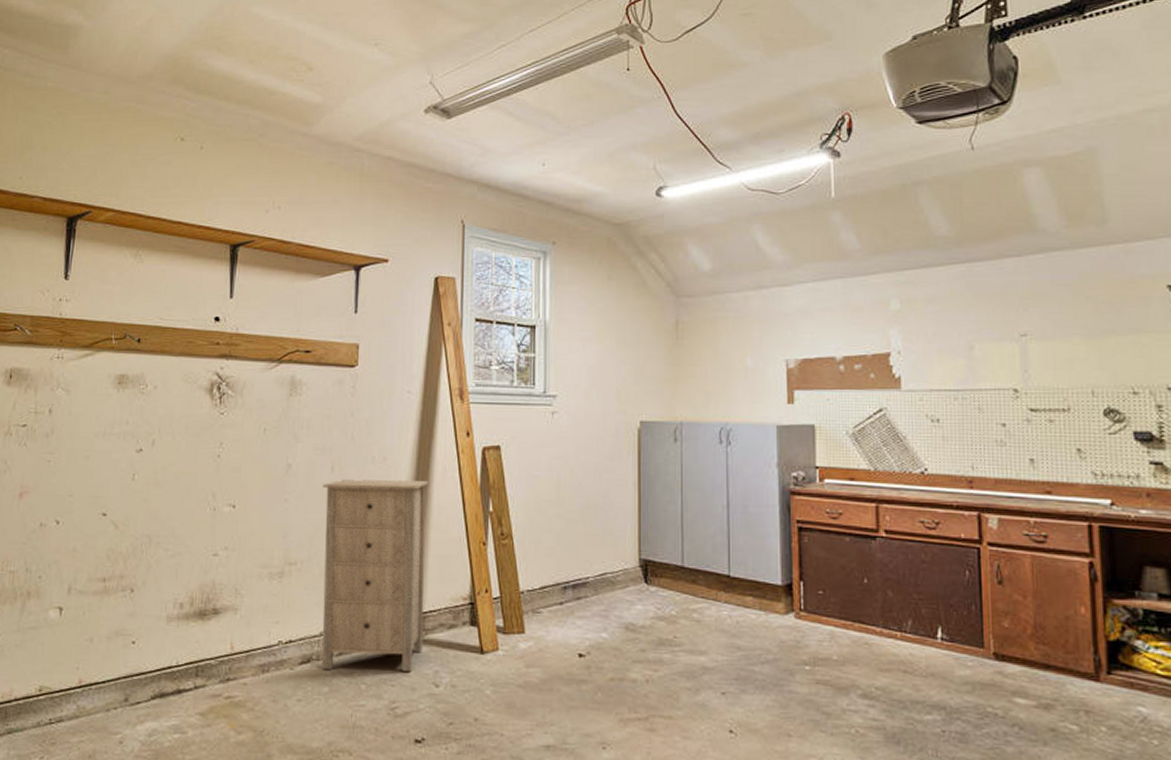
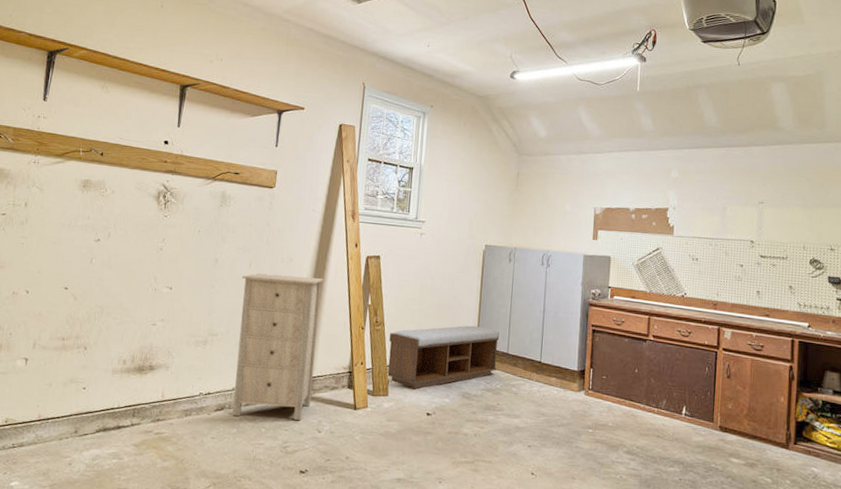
bench: none [521,531,670,622] -> present [387,325,499,389]

